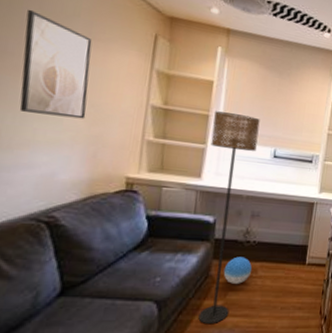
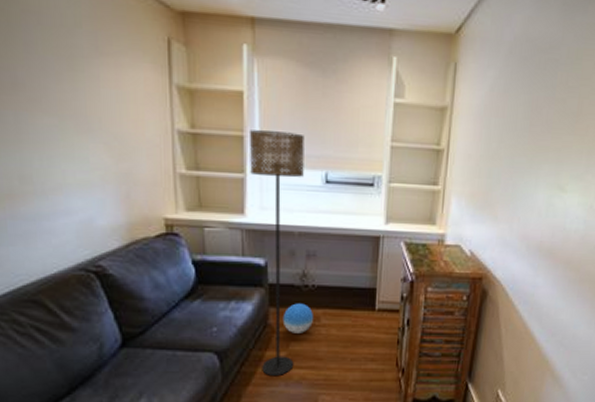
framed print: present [19,9,93,119] -> none [27,26,111,155]

